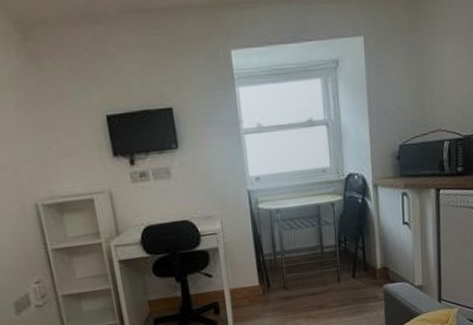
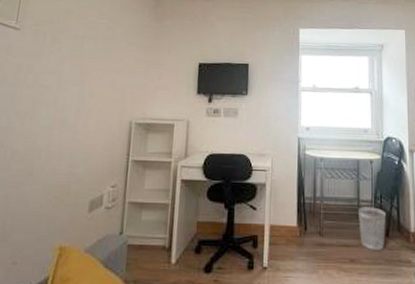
wastebasket: none [322,251,352,294] -> present [359,207,387,250]

